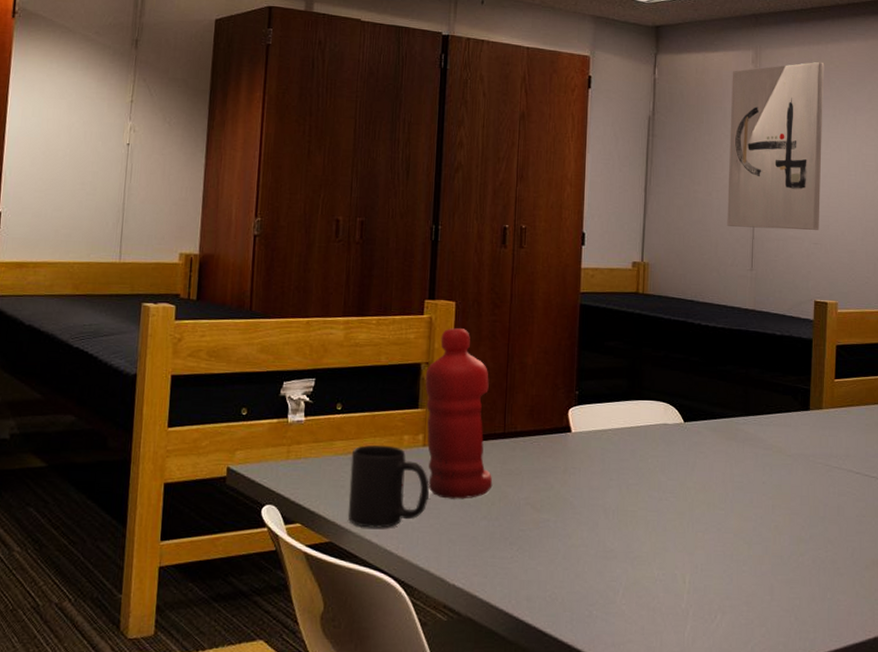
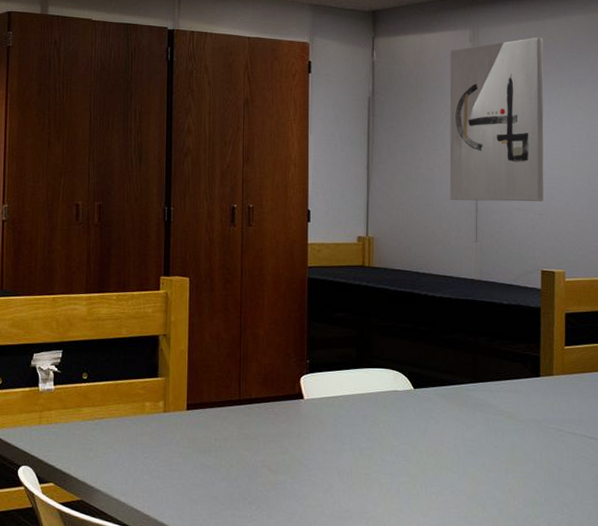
mug: present [348,444,429,528] -> none [96,411,171,488]
water bottle: present [425,328,493,499] -> none [163,302,231,462]

